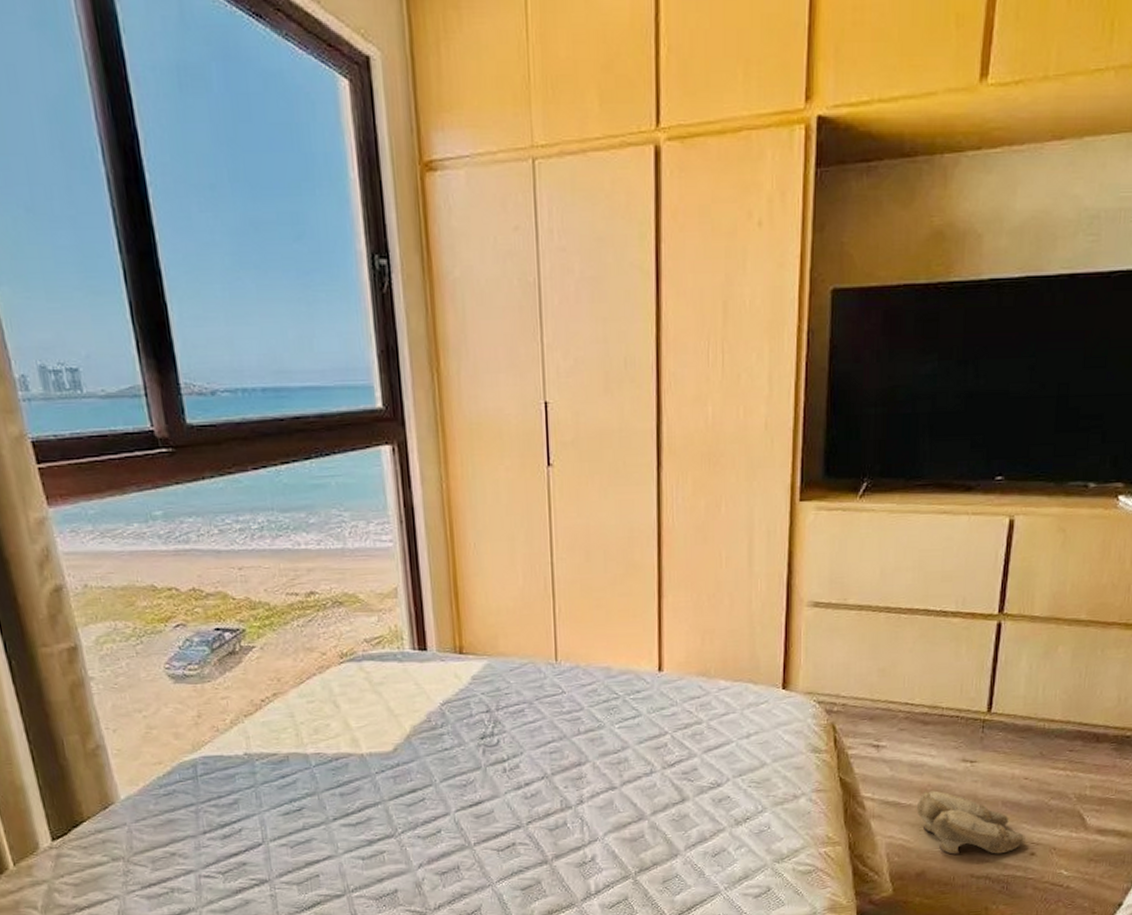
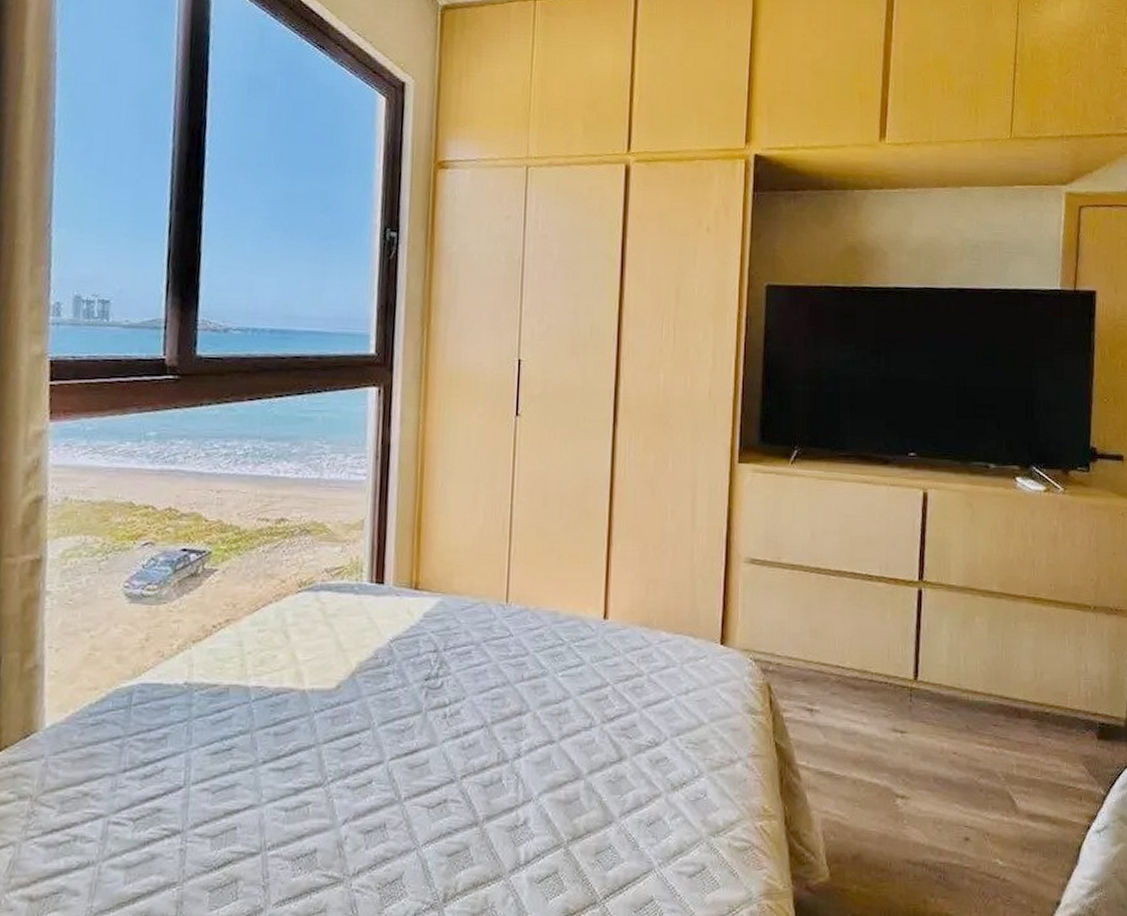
slippers: present [916,790,1025,855] -> none [850,762,959,838]

